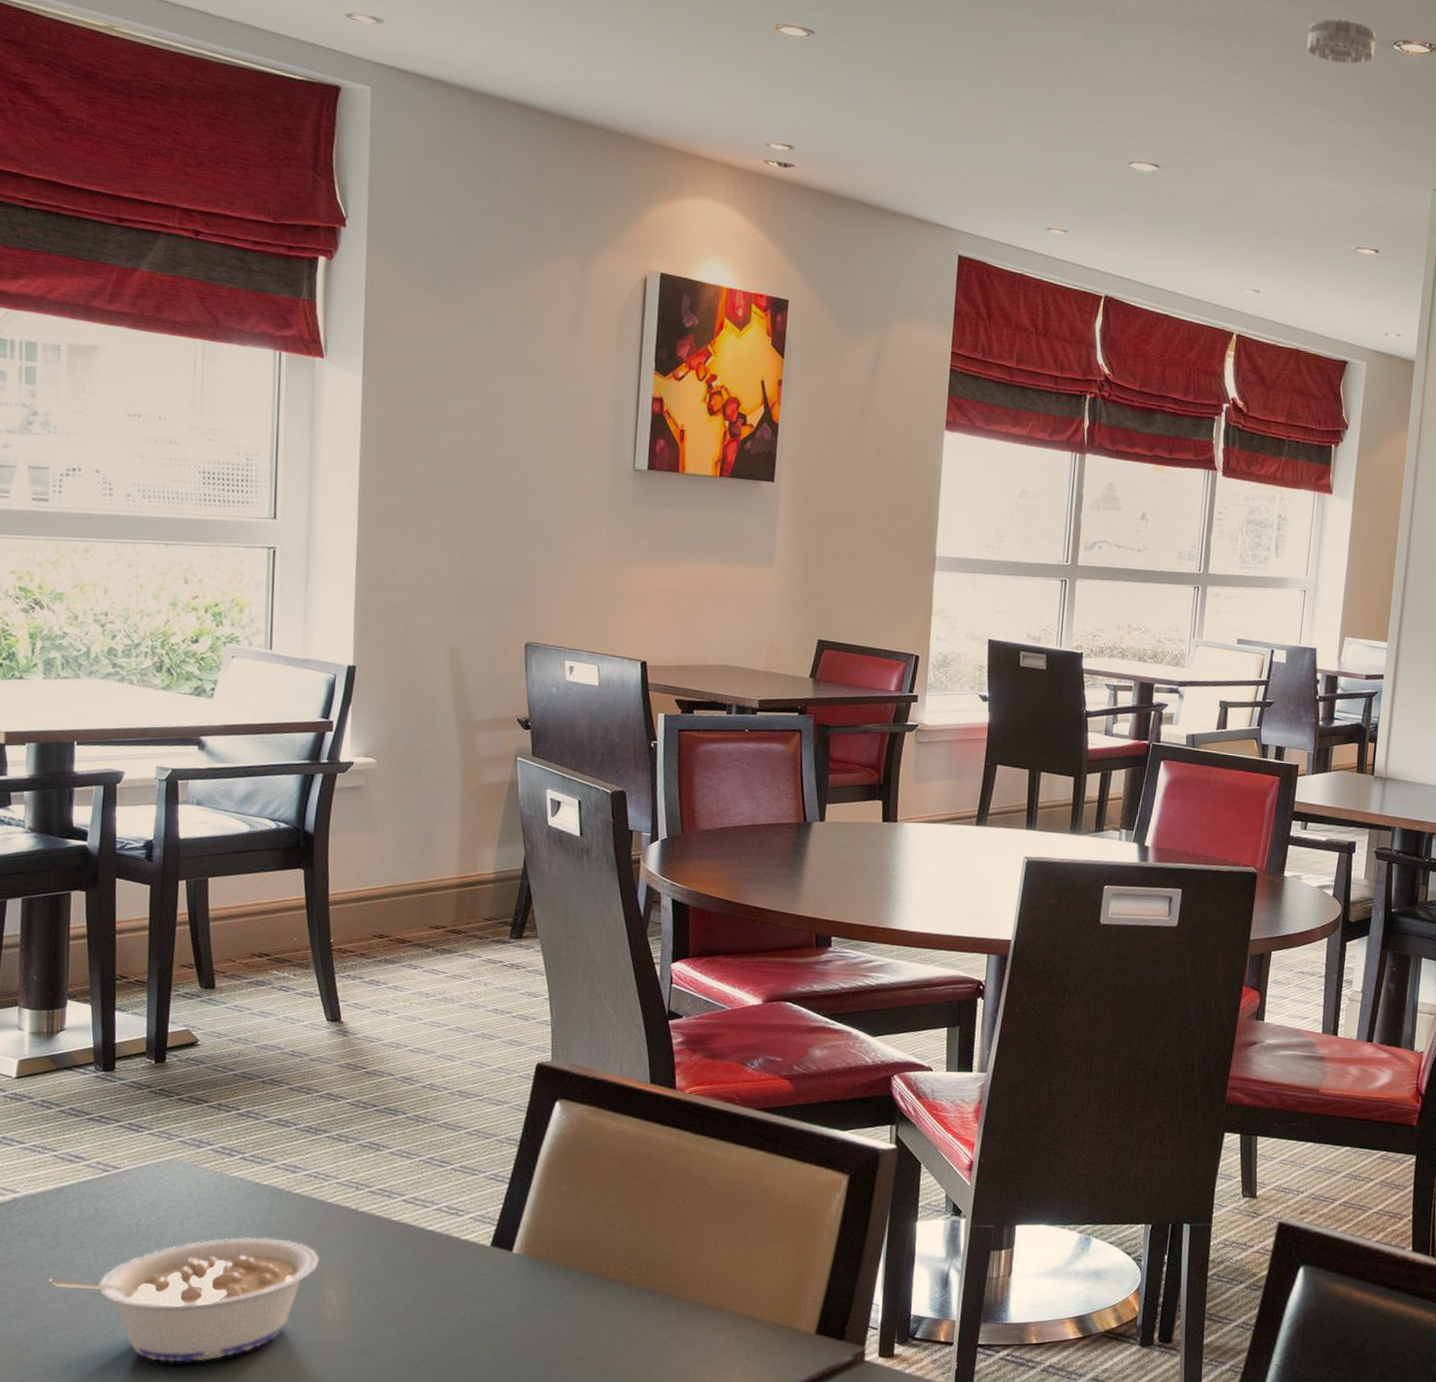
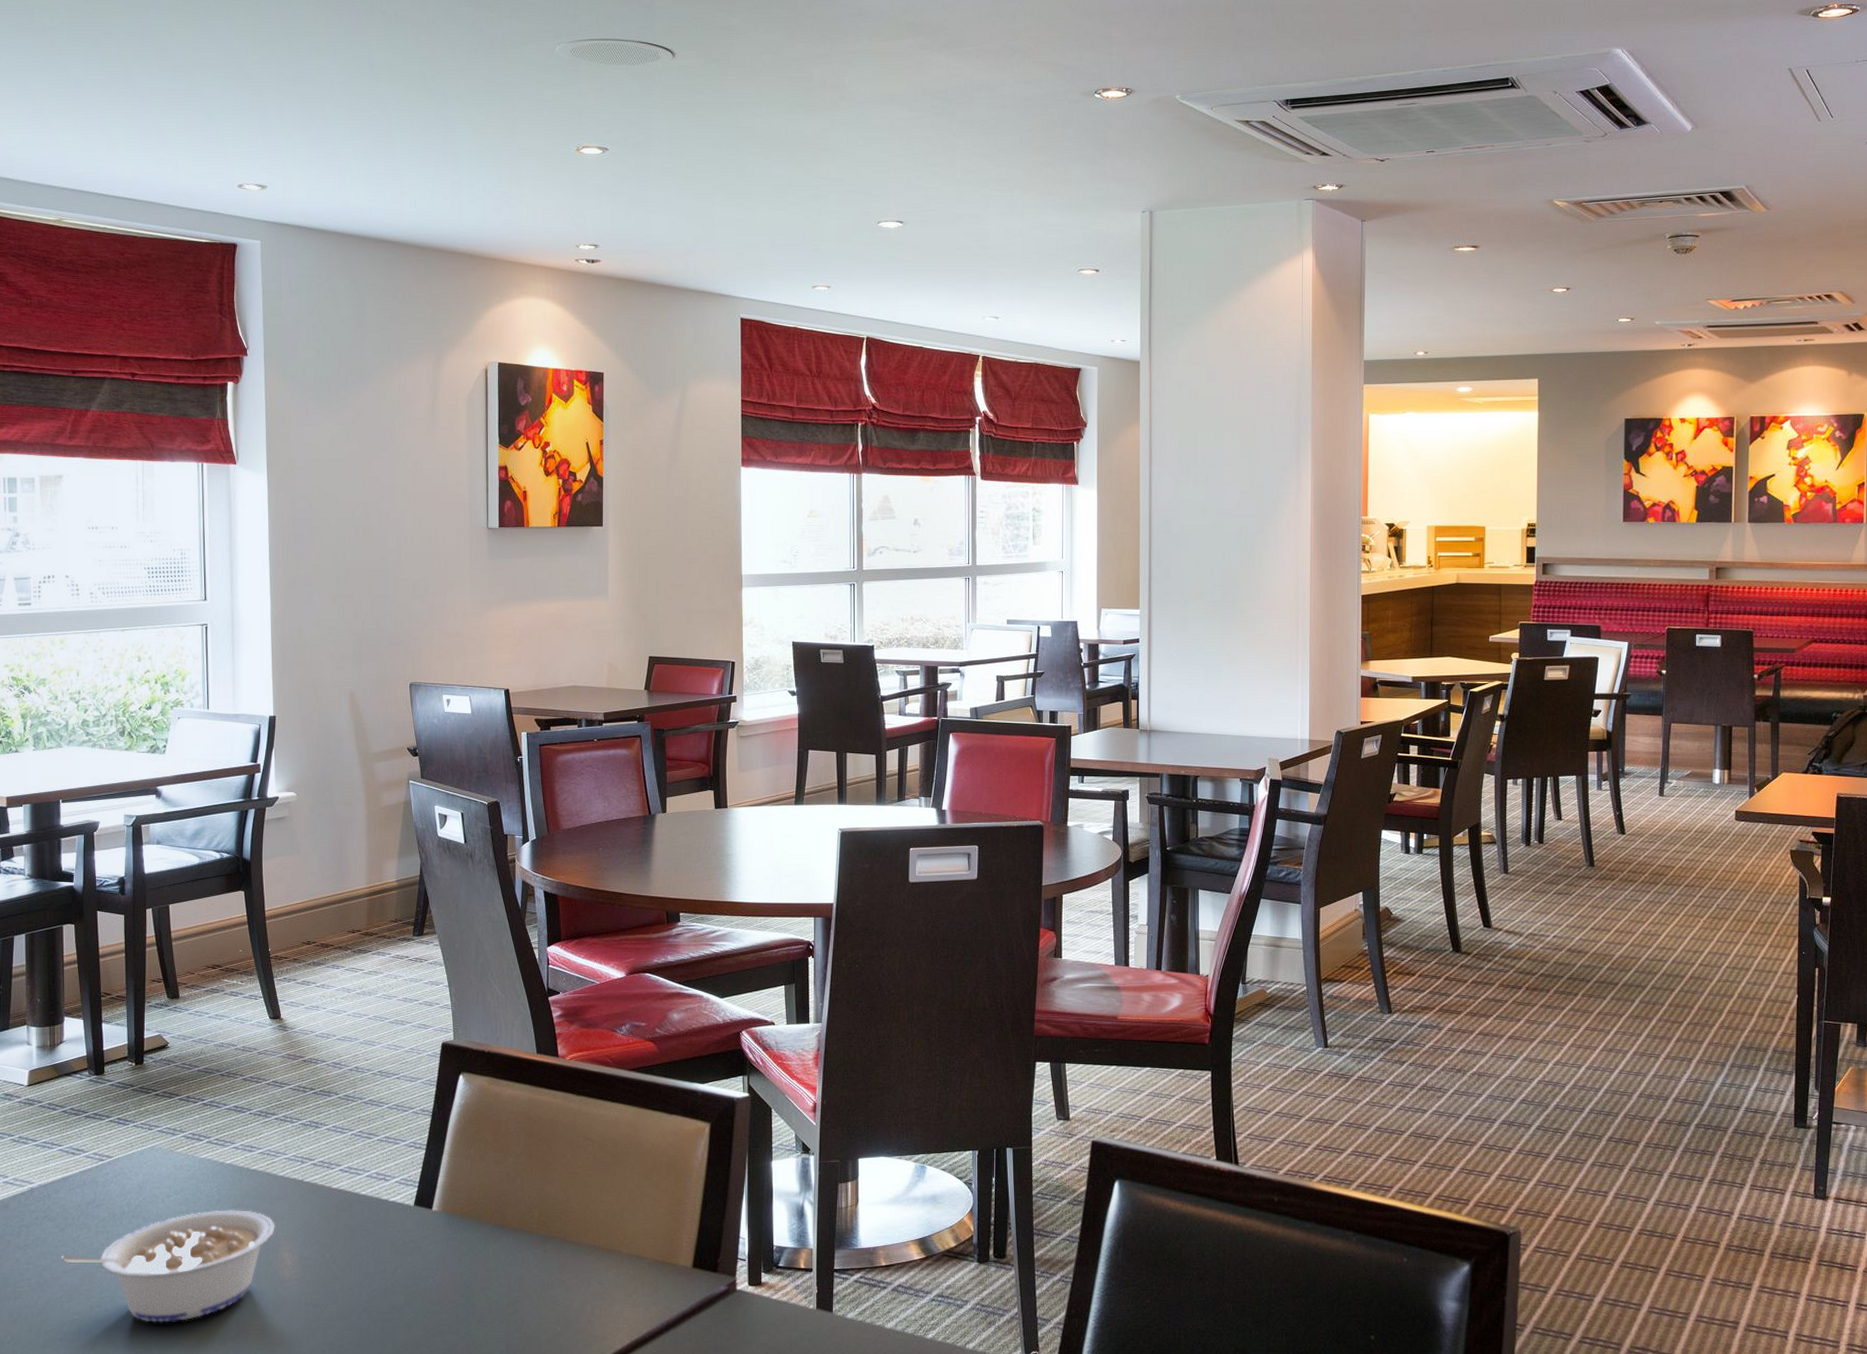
smoke detector: present [1307,19,1376,64] -> none [1020,78,1079,115]

